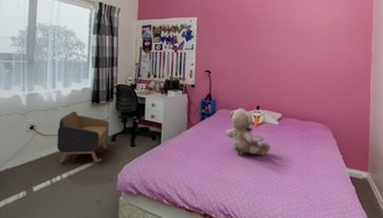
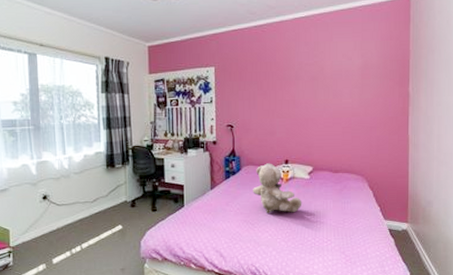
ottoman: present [57,111,109,164] -> none [72,177,127,233]

